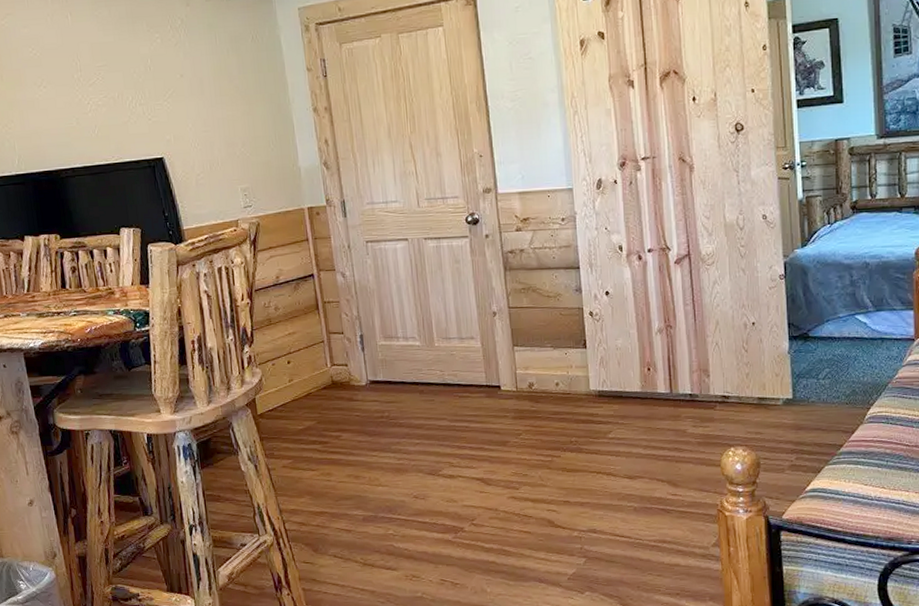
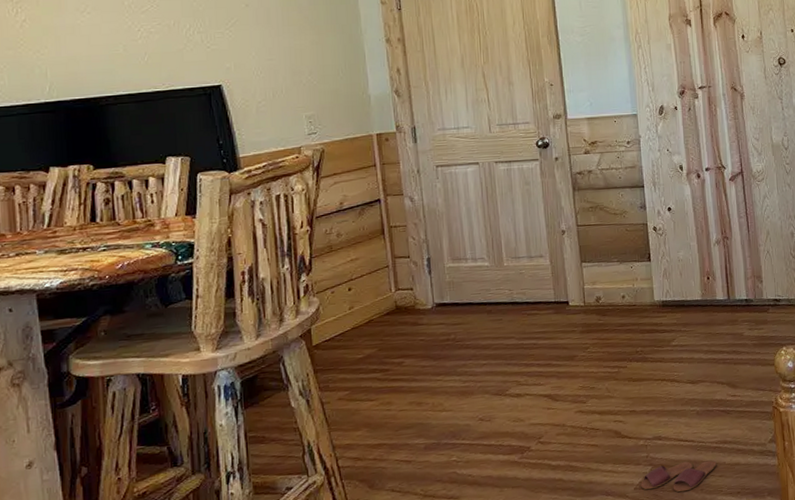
slippers: none [575,557,655,587] -> present [641,460,717,493]

